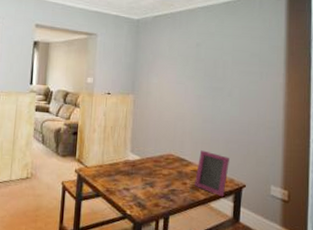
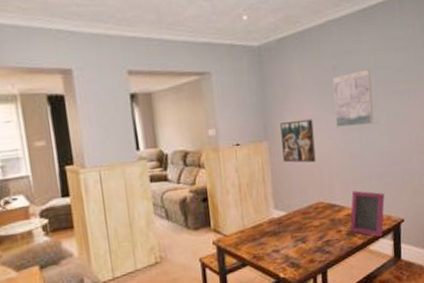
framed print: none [144,82,174,120] -> present [280,118,316,163]
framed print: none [193,50,229,96] -> present [332,69,374,127]

